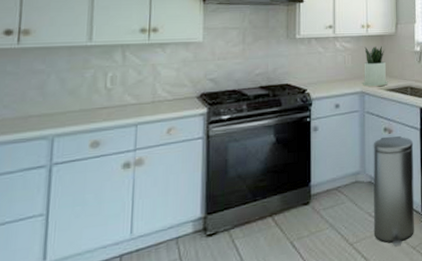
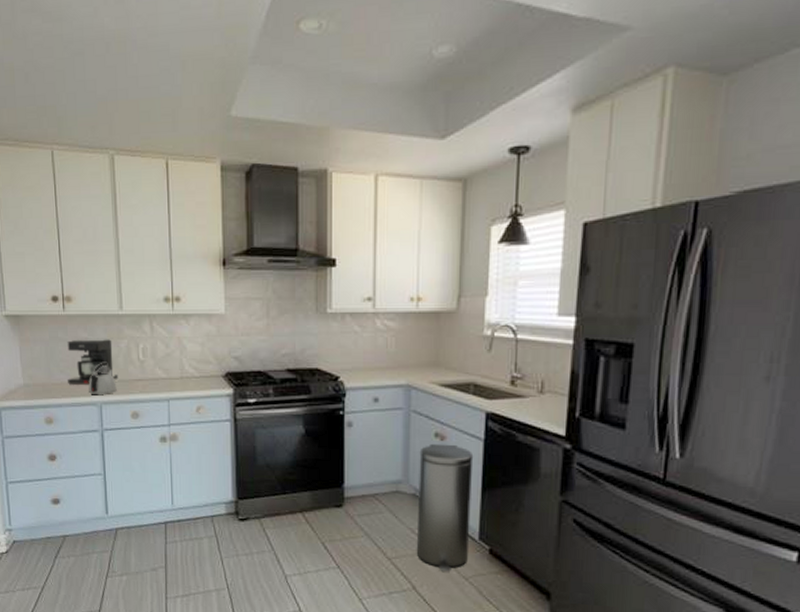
coffee maker: none [10,68,80,120] -> present [67,338,119,385]
kettle: none [39,92,76,128] -> present [88,362,117,396]
planter: present [362,46,388,88] -> none [408,327,443,381]

